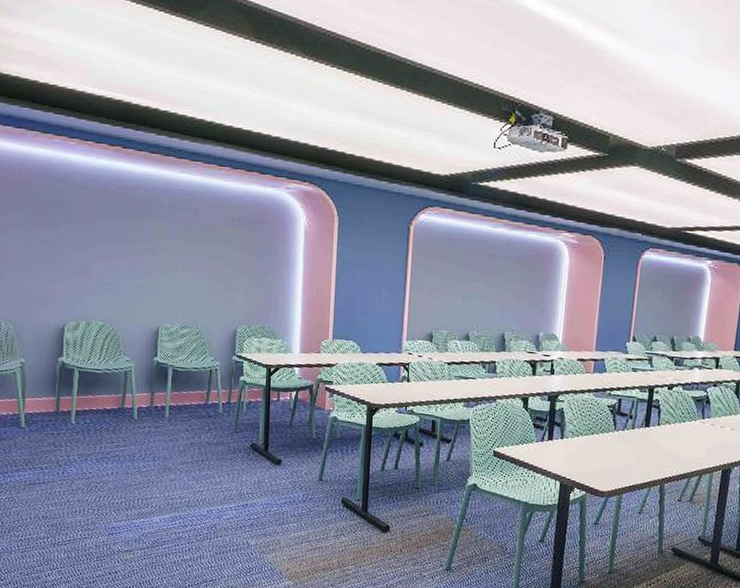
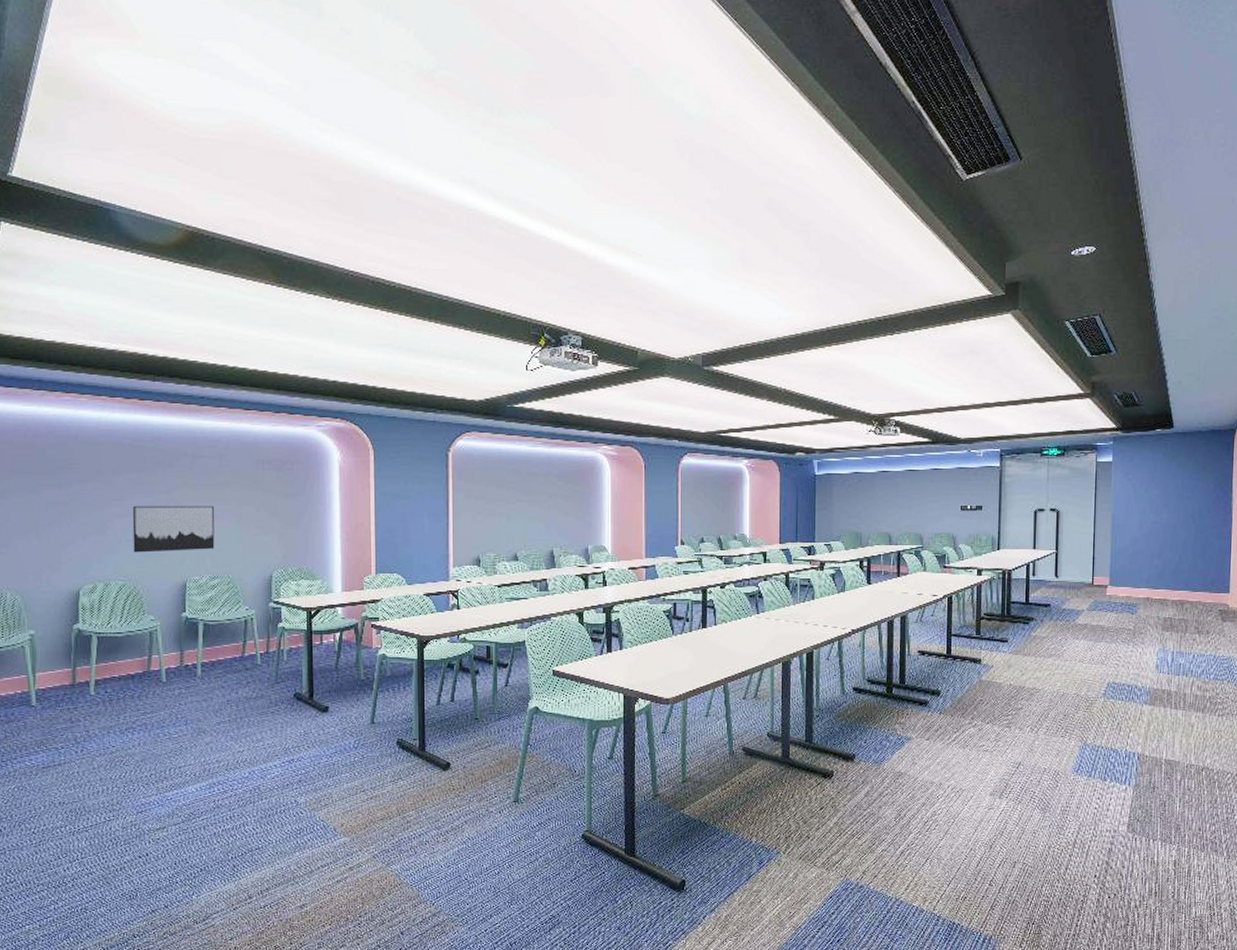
wall art: none [113,250,186,300] -> present [132,505,215,553]

